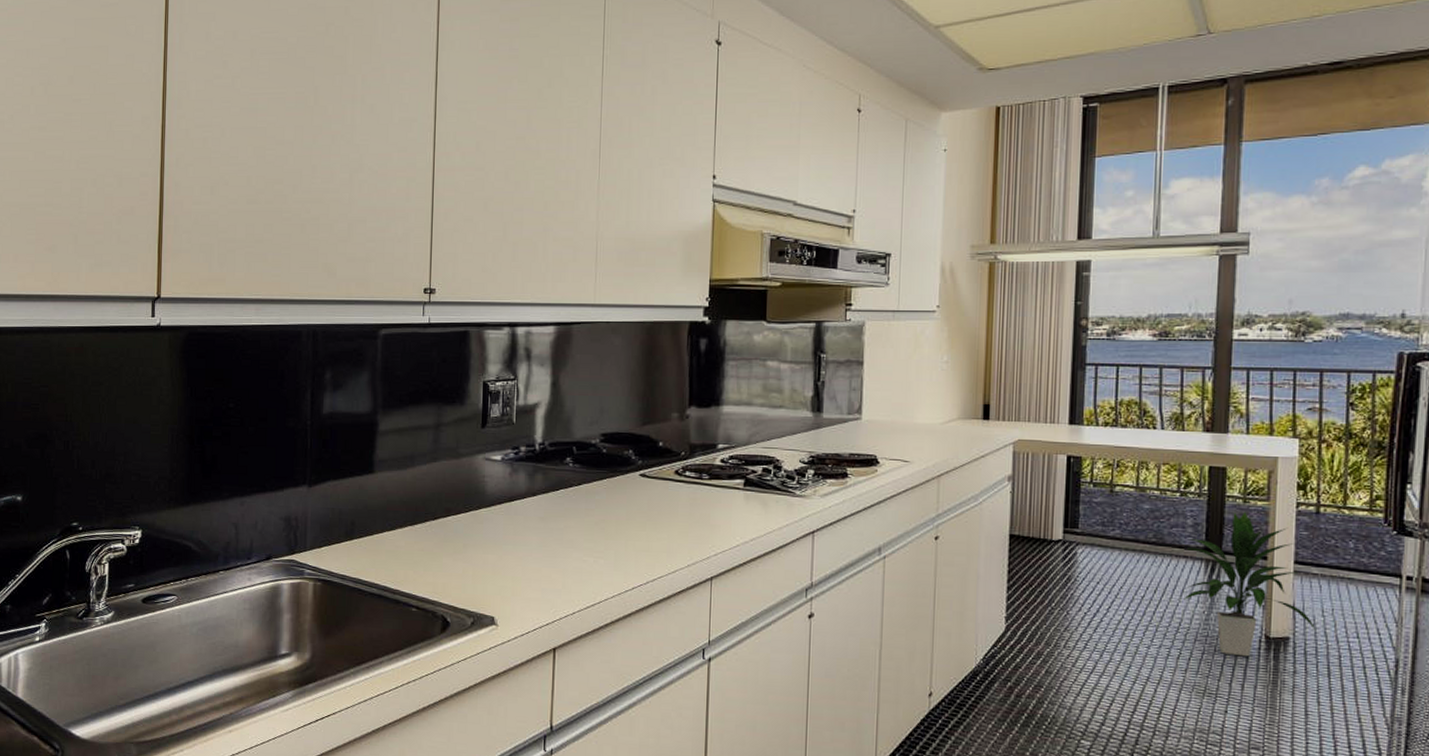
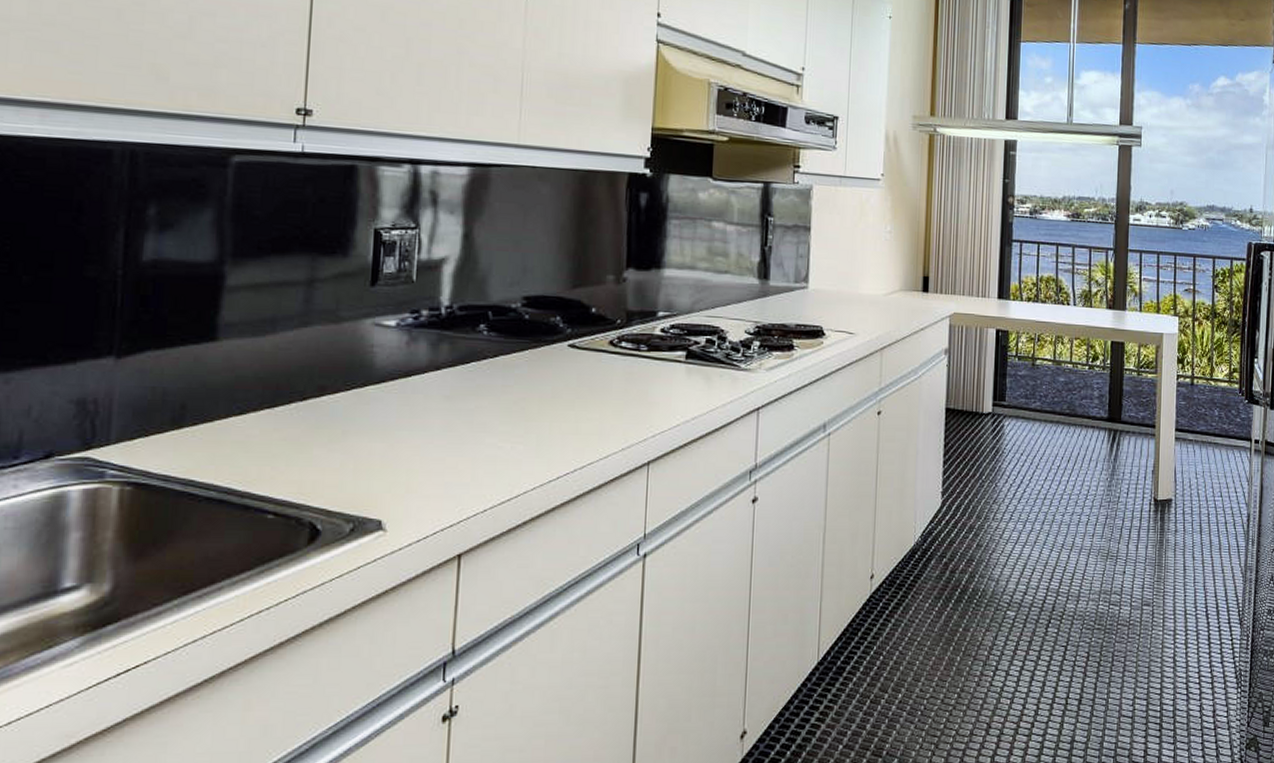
indoor plant: present [1184,511,1318,657] -> none [1091,383,1193,519]

